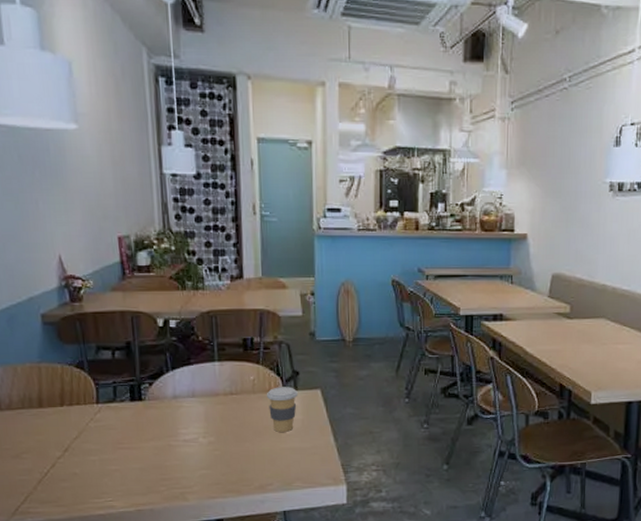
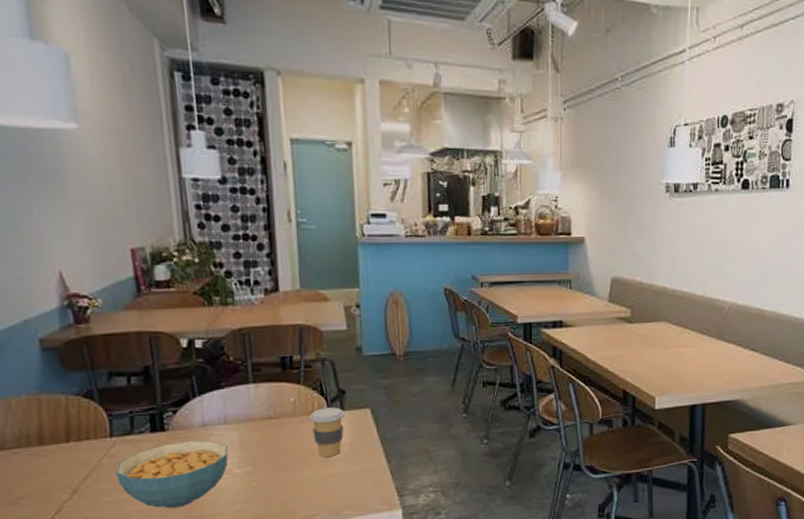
cereal bowl: none [100,410,195,470] -> present [115,440,228,508]

